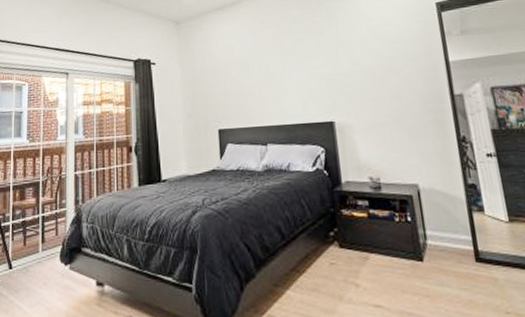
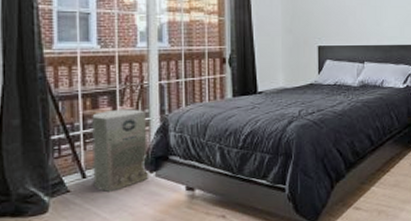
air purifier: none [18,199,64,285] -> present [92,109,149,193]

